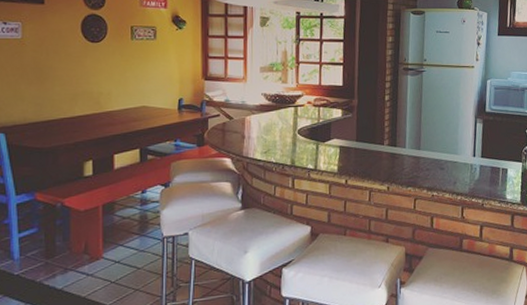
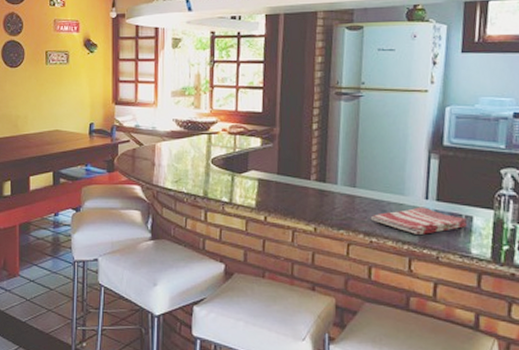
dish towel: none [432,163,503,187] -> present [370,207,467,234]

